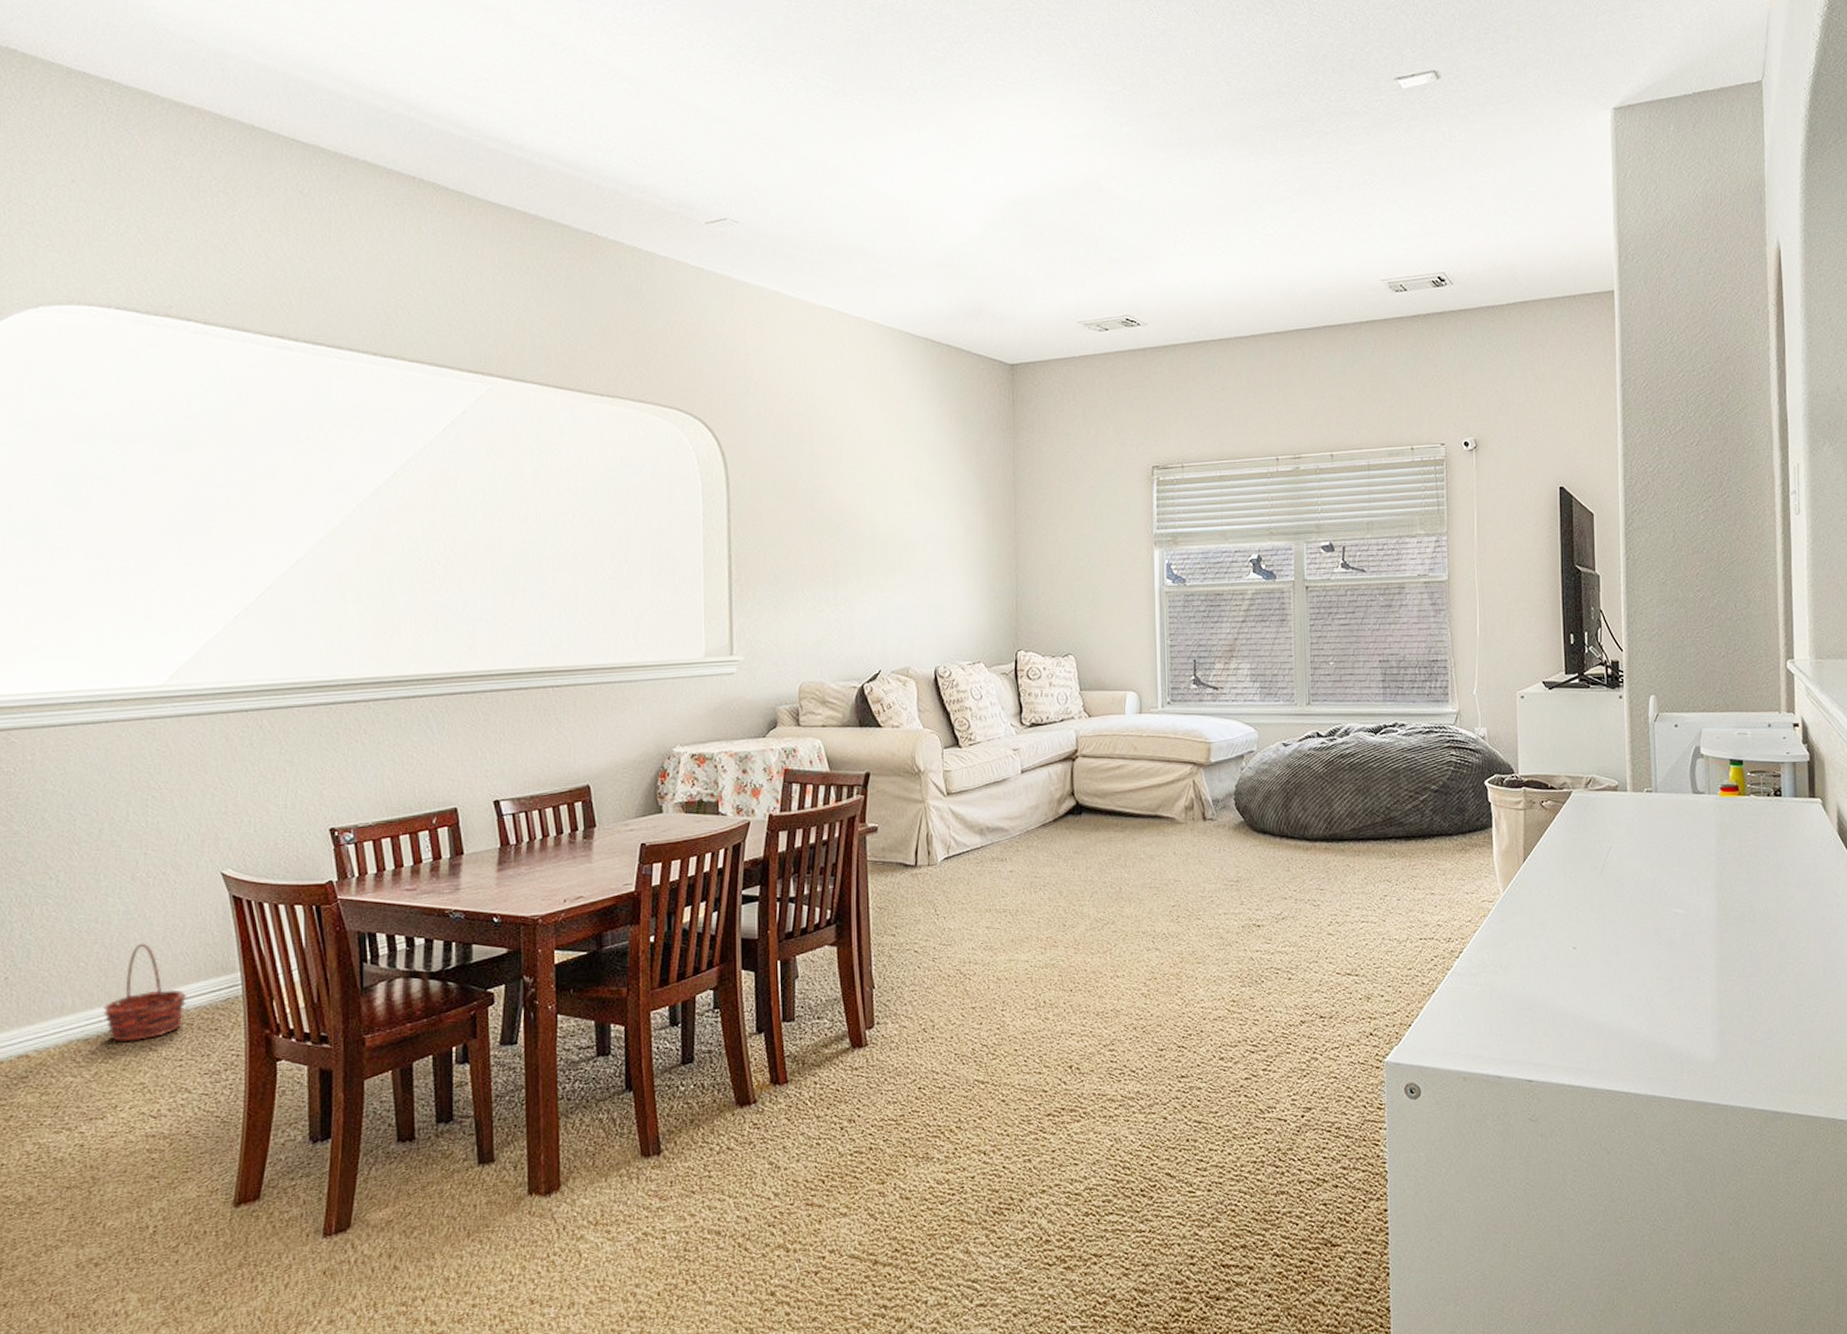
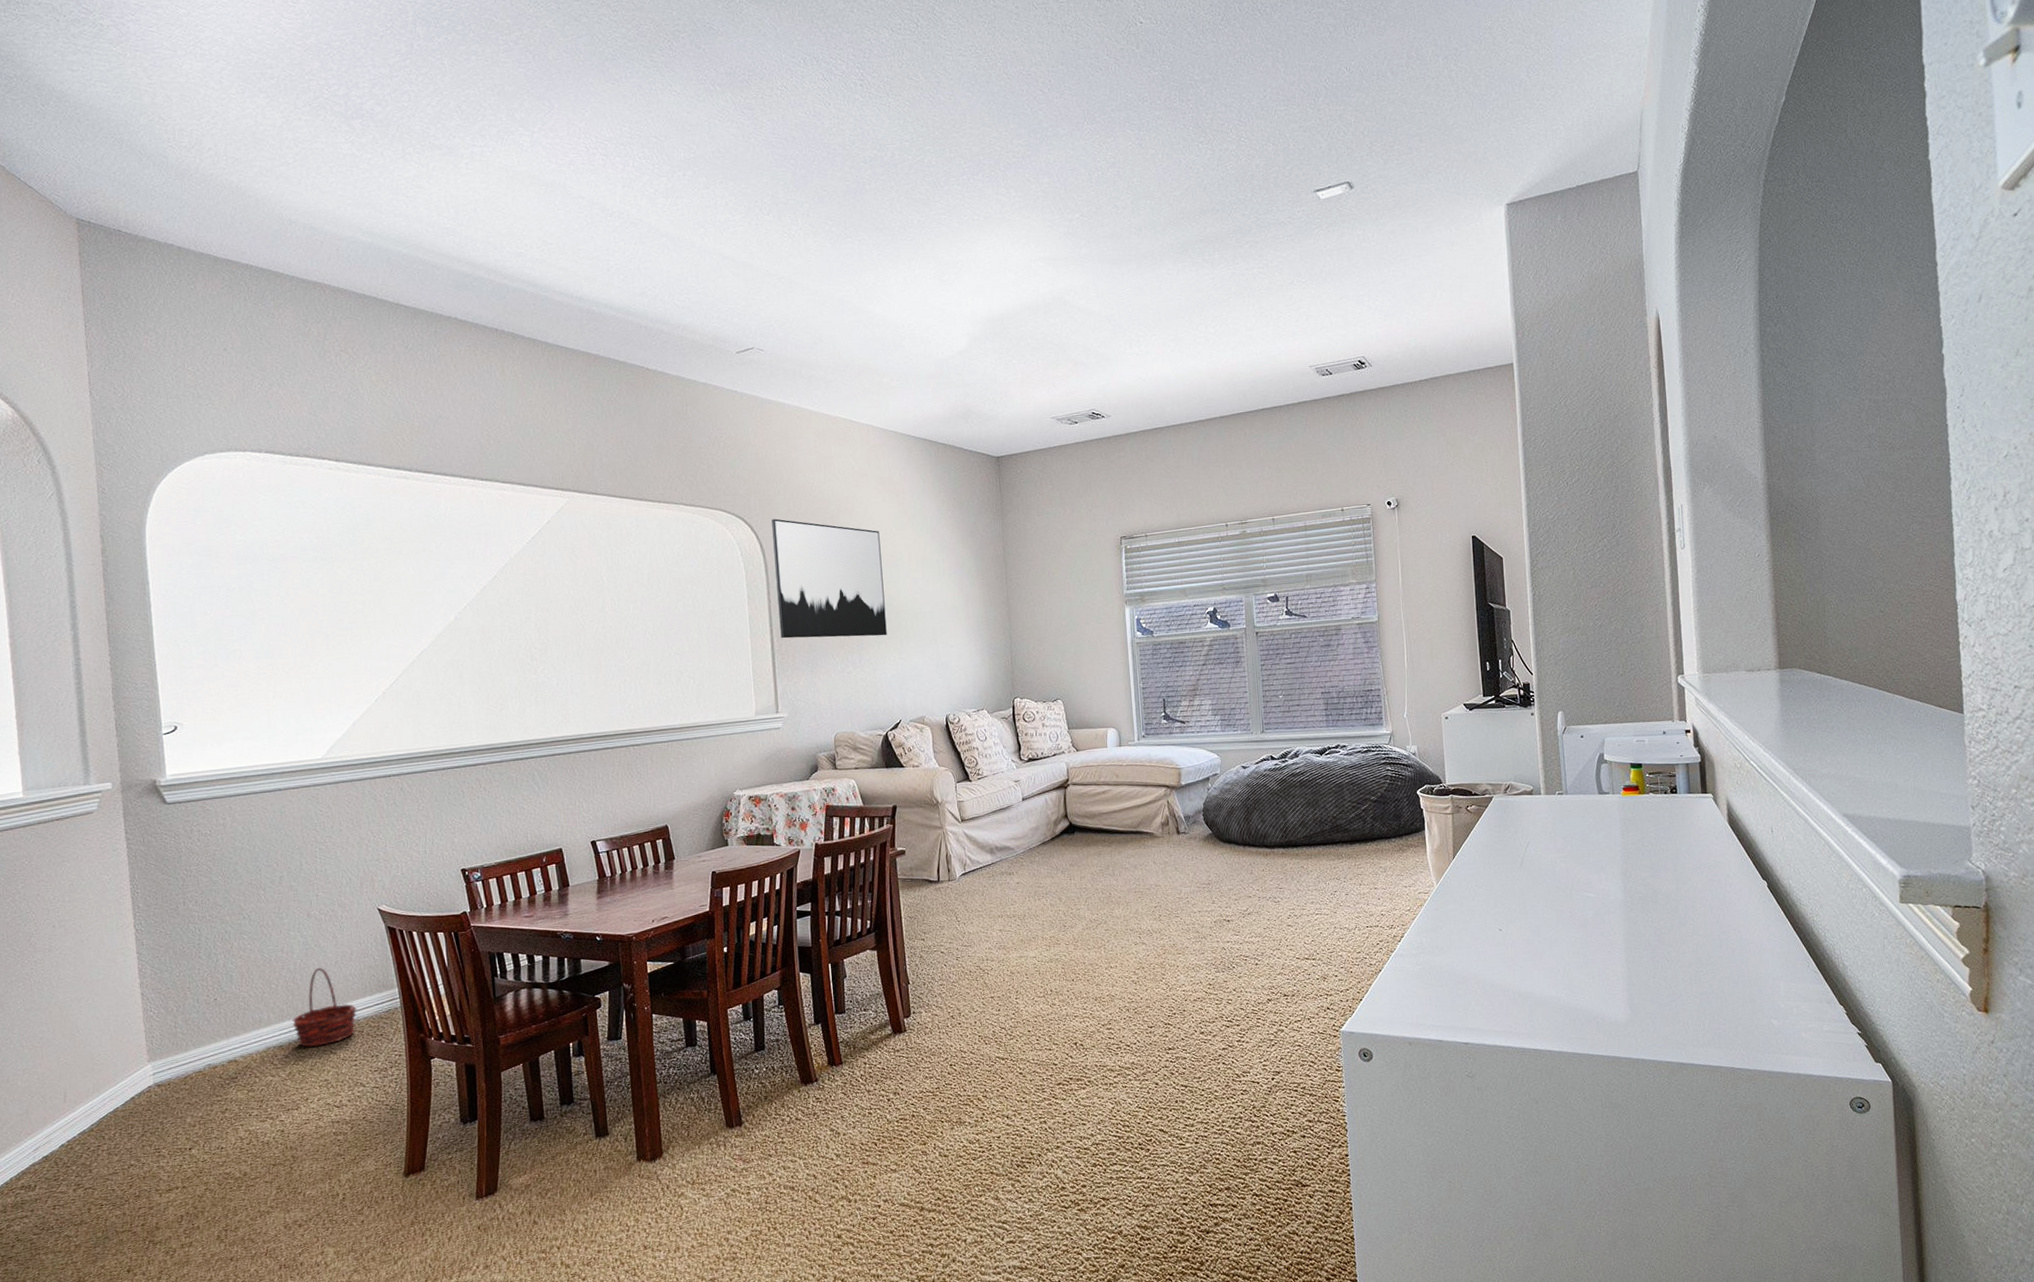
wall art: none [737,423,869,569] -> present [771,519,887,639]

